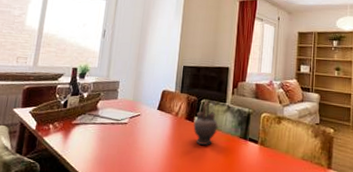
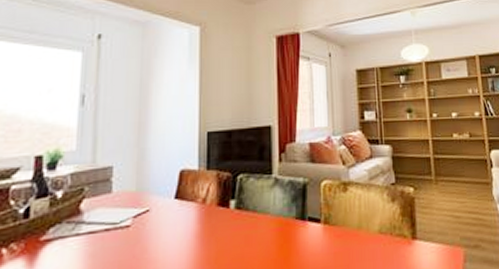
teapot: present [193,101,219,145] -> none [229,176,265,238]

